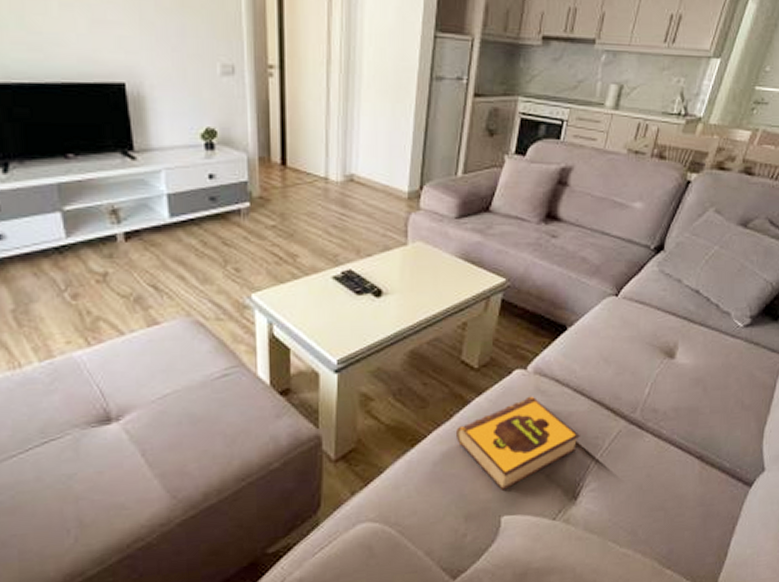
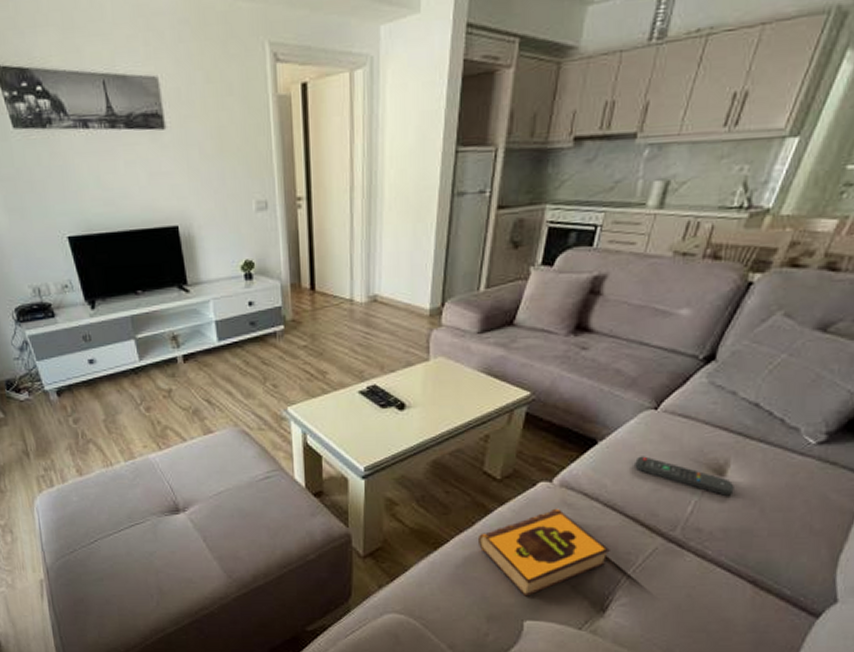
remote control: none [600,341,682,377] -> present [635,456,734,496]

